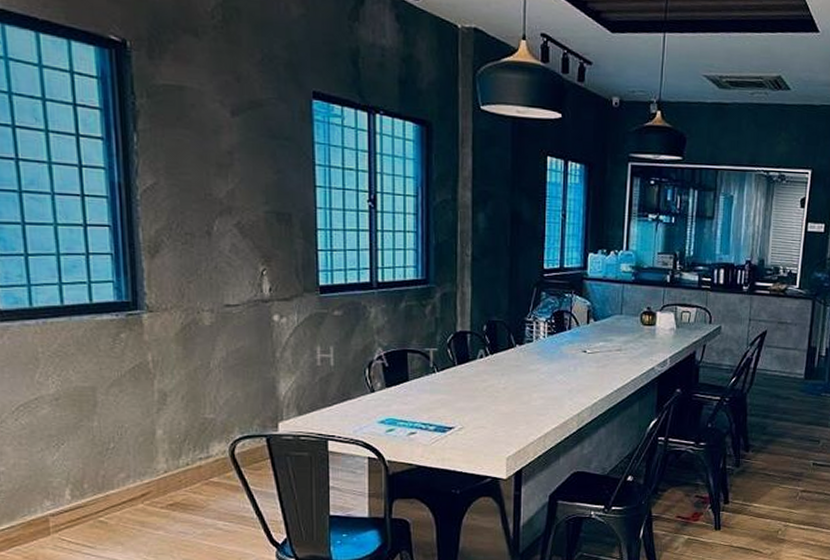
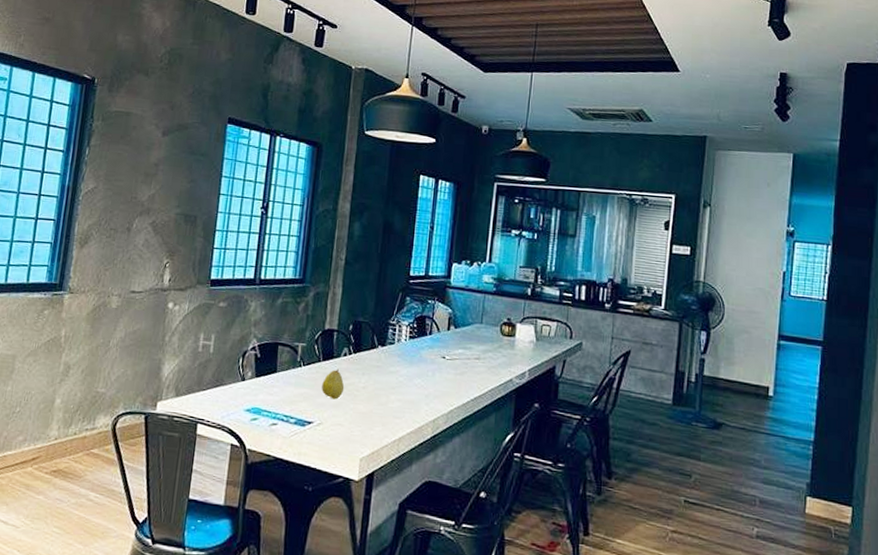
fruit: none [460,372,484,403] -> present [322,369,345,400]

